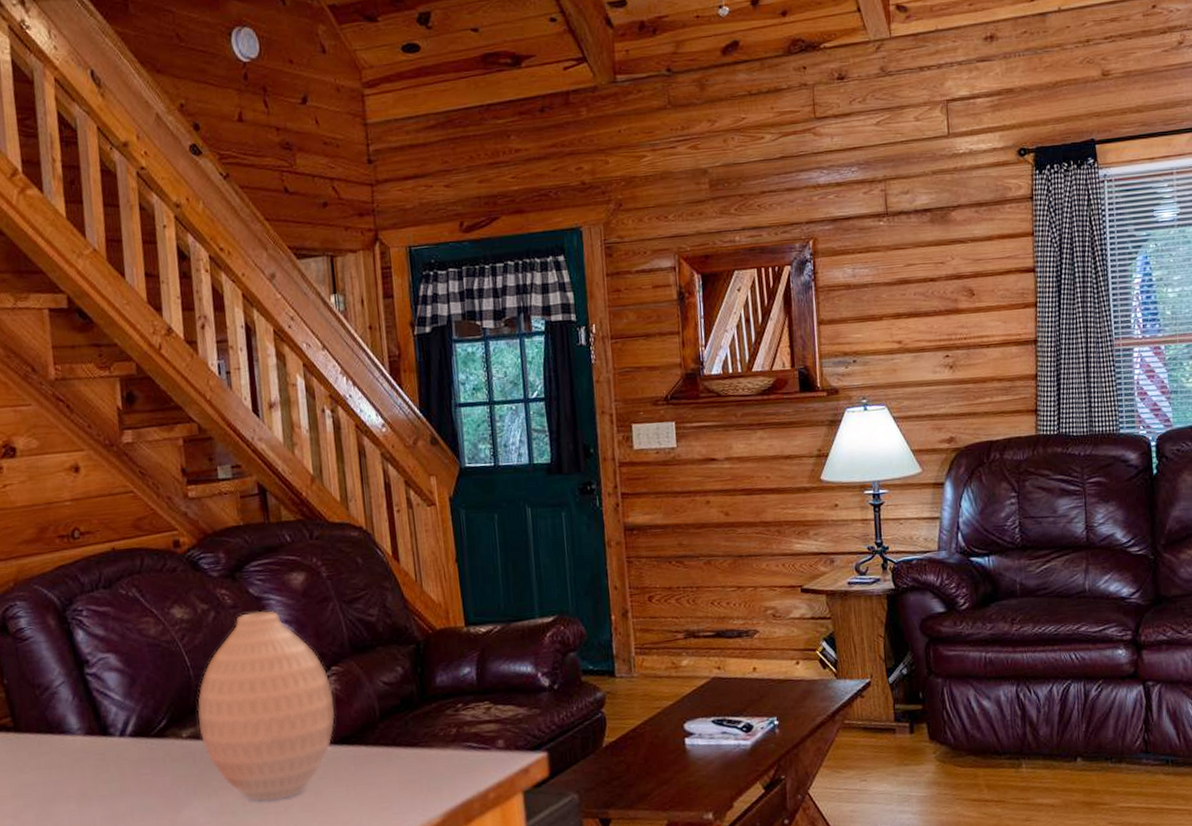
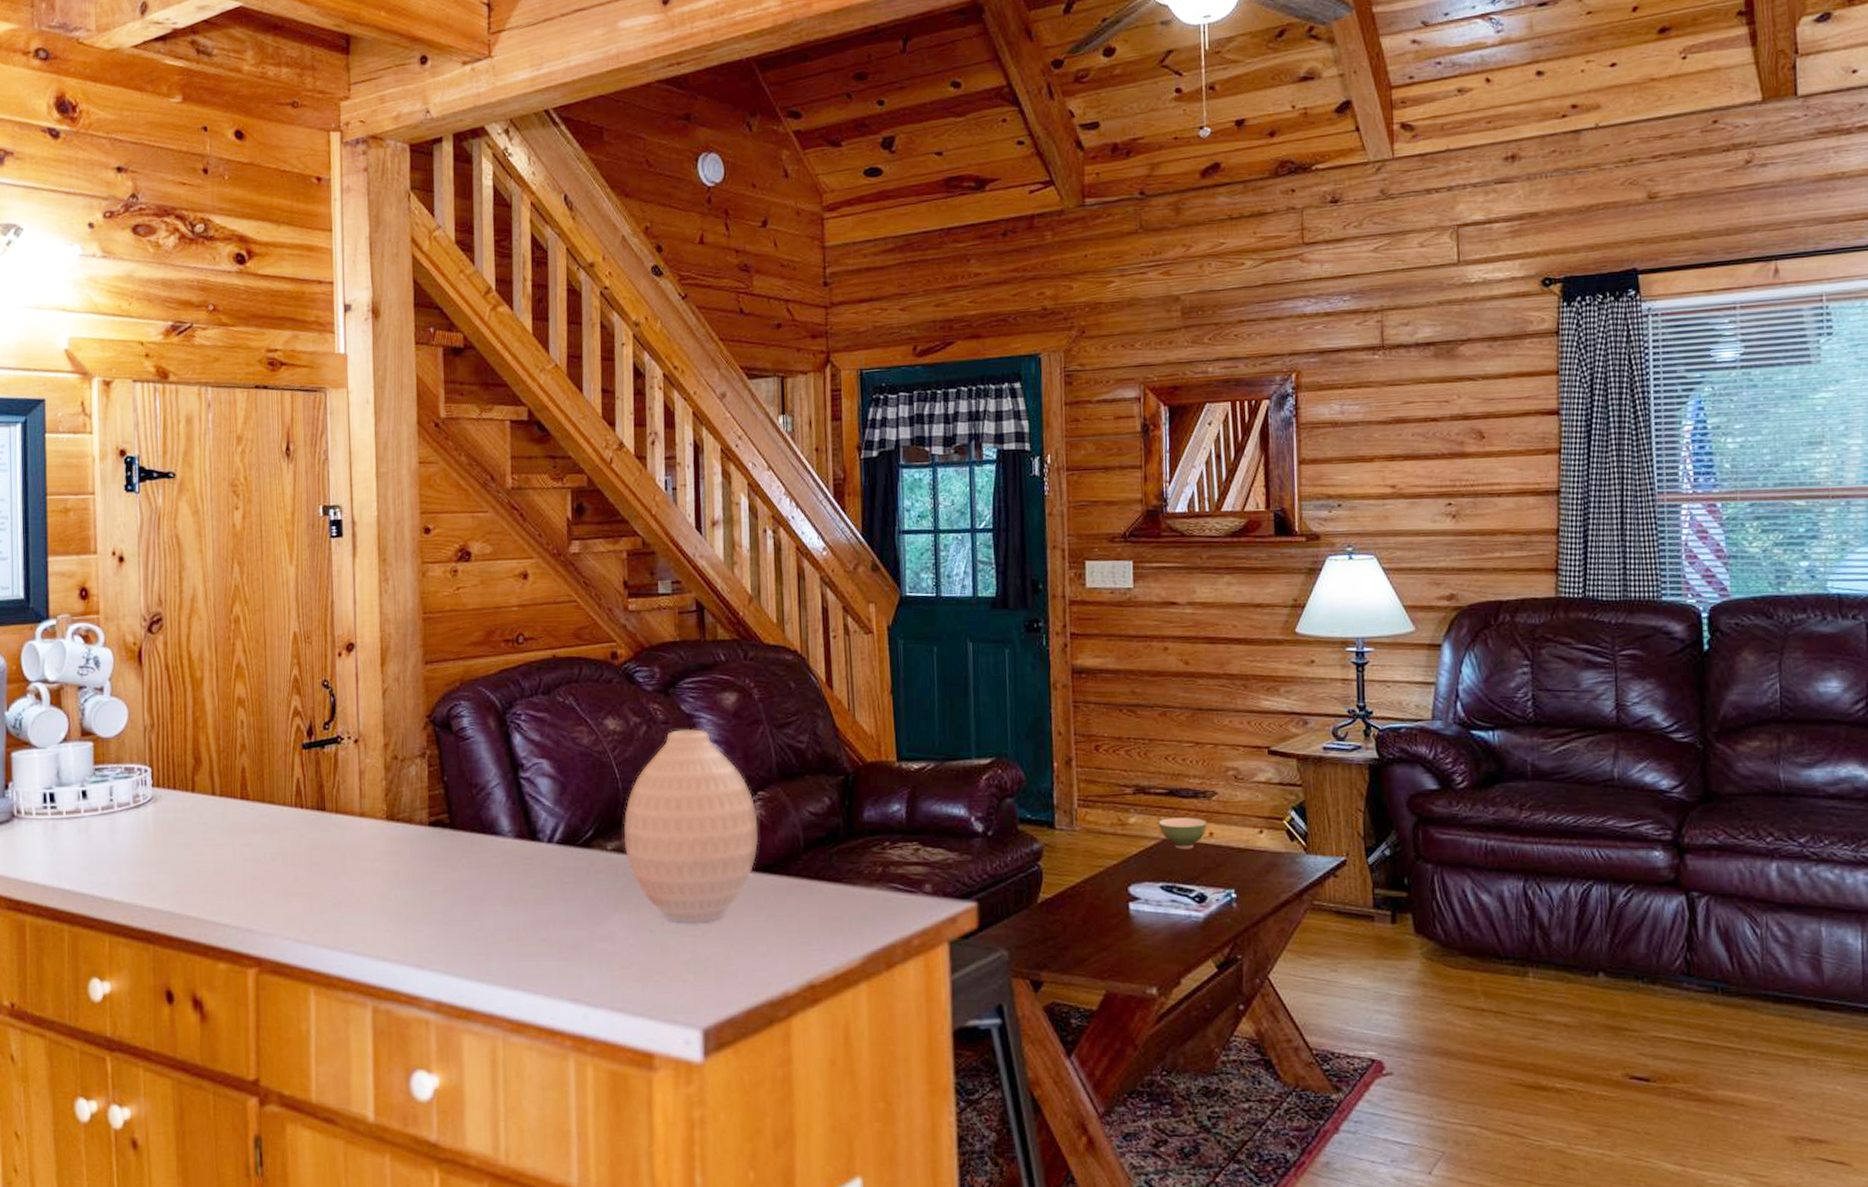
bowl: none [708,655,752,686] -> present [1158,817,1208,850]

